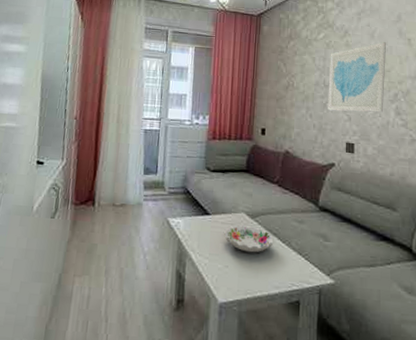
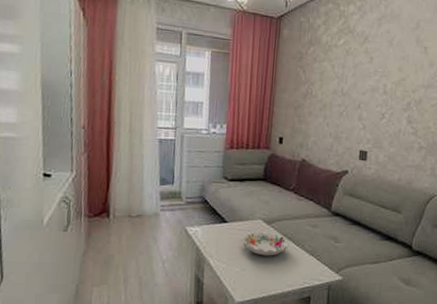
wall art: present [328,42,387,113] -> none [344,50,404,121]

